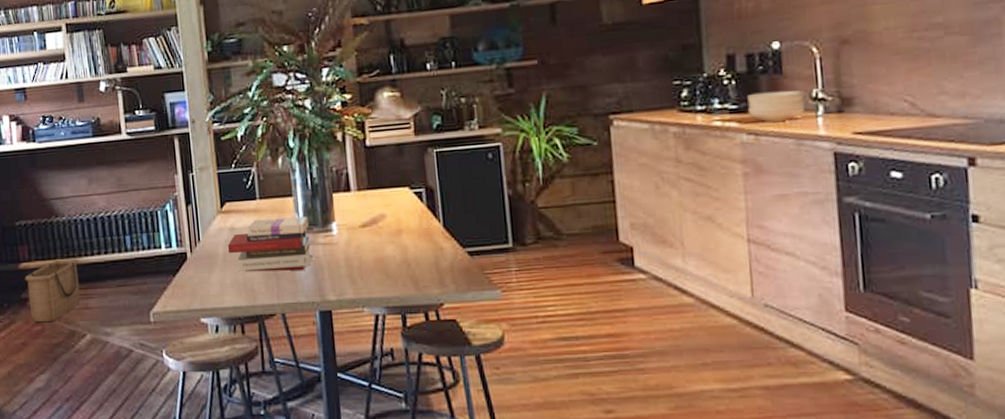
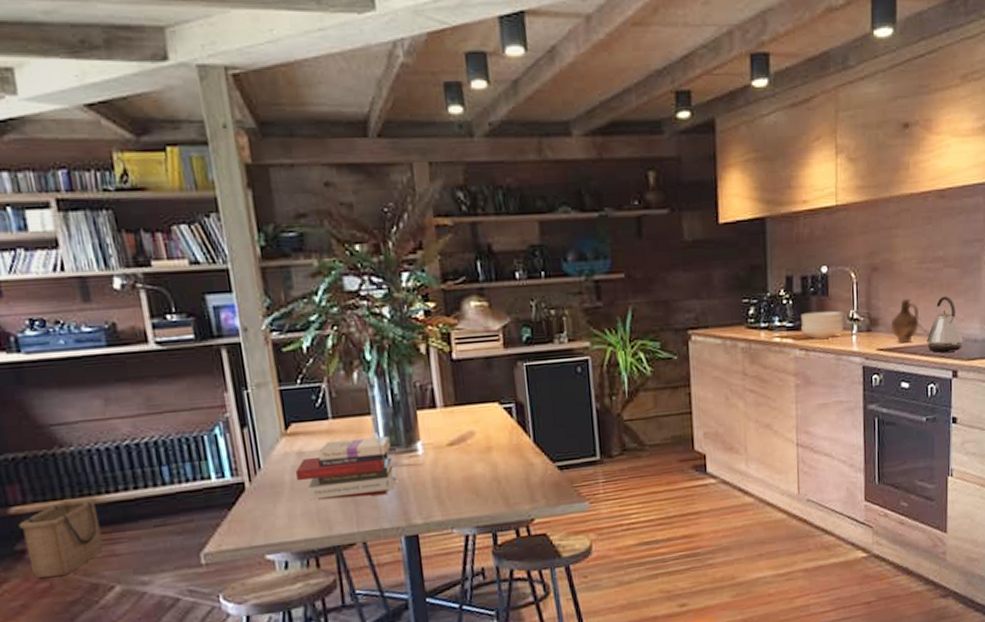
ceramic jug: none [870,73,914,127] -> present [890,298,920,344]
kettle: none [925,69,982,136] -> present [927,296,963,353]

